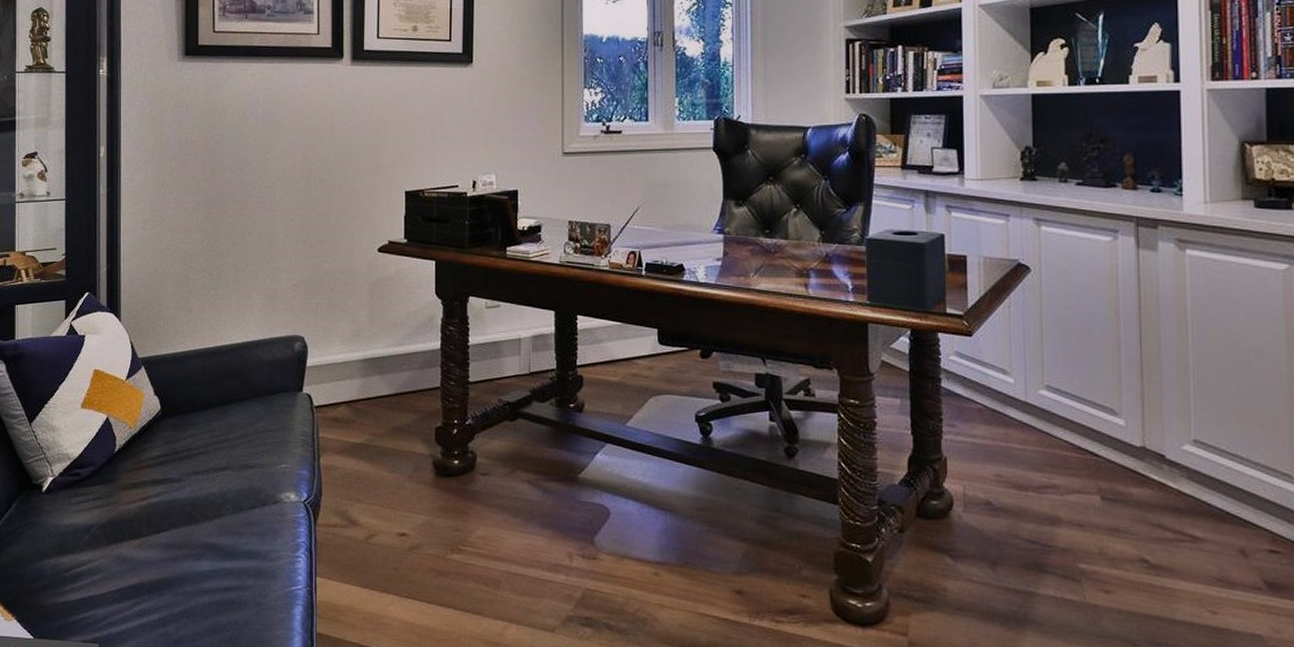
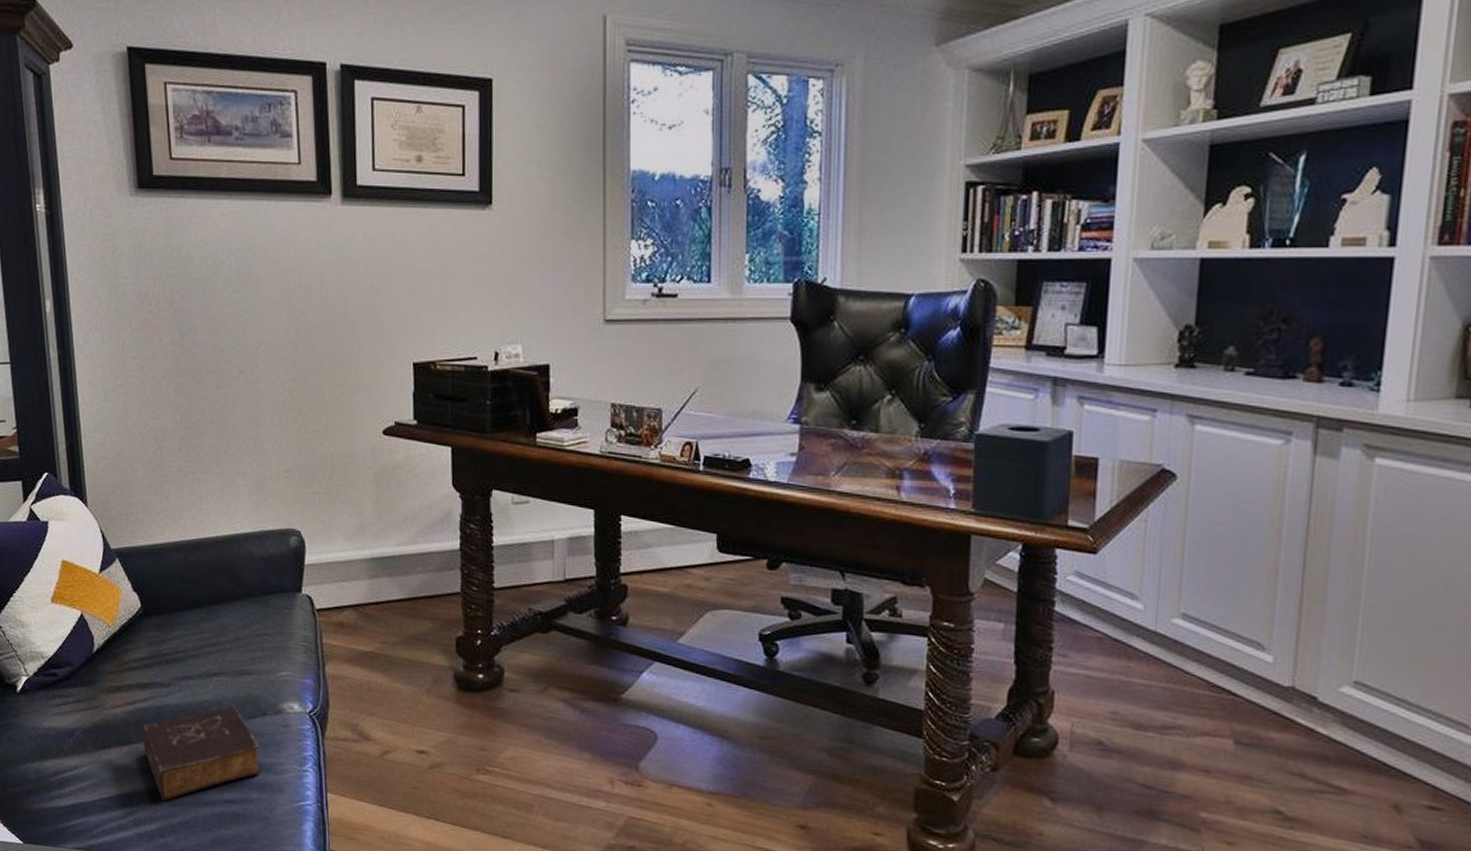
book: none [152,497,257,591] -> present [141,705,261,801]

